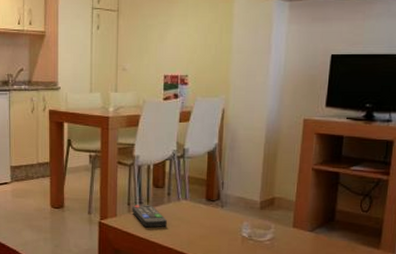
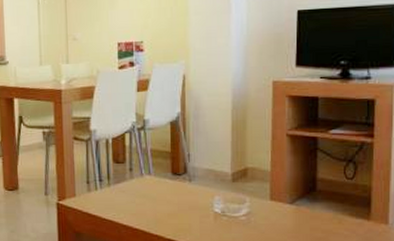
remote control: present [132,205,168,228] -> none [91,182,132,207]

